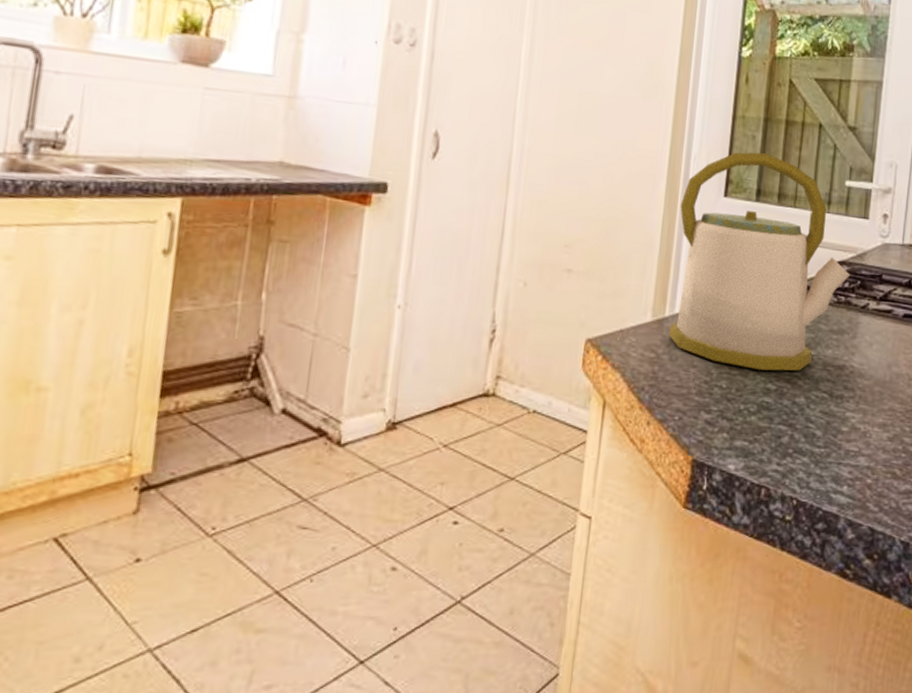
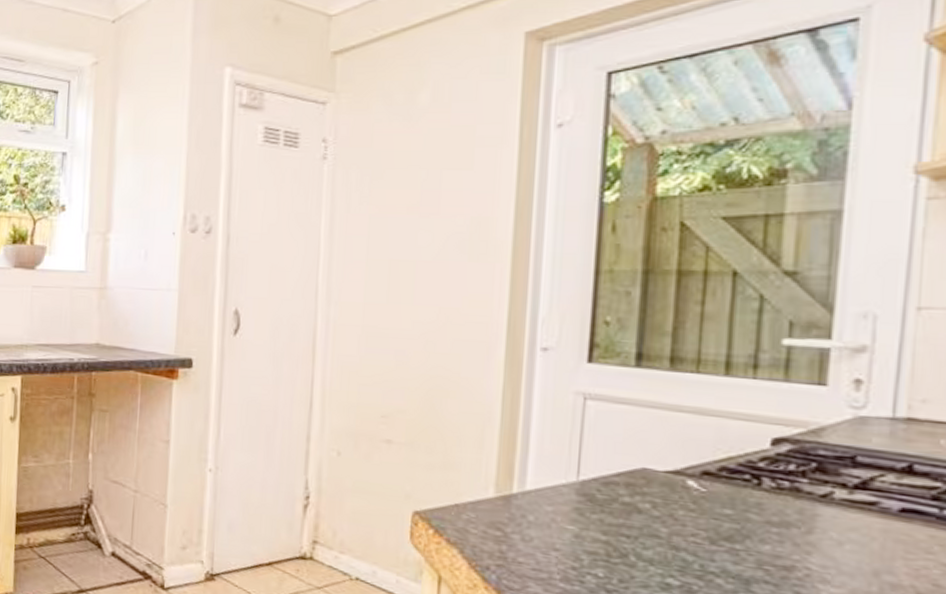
kettle: present [669,152,850,371] -> none [519,310,798,567]

